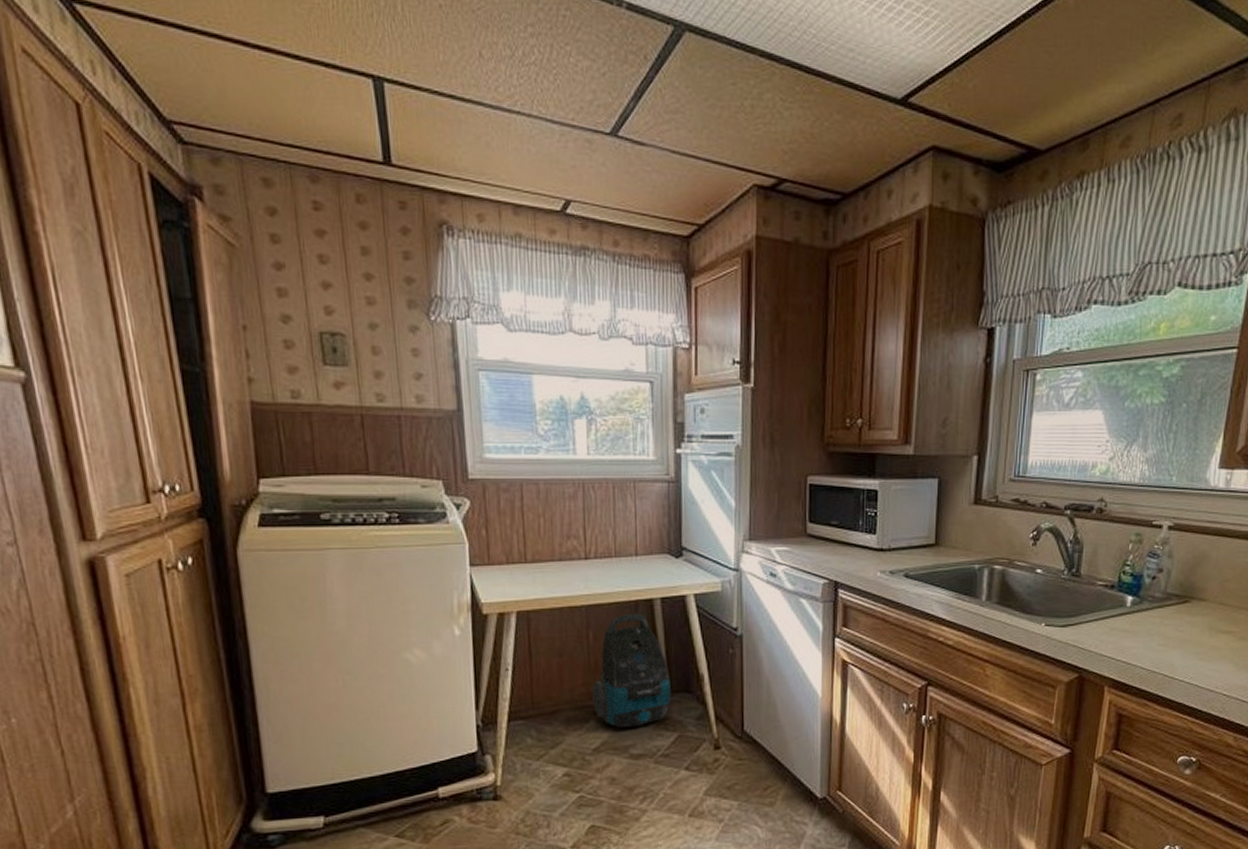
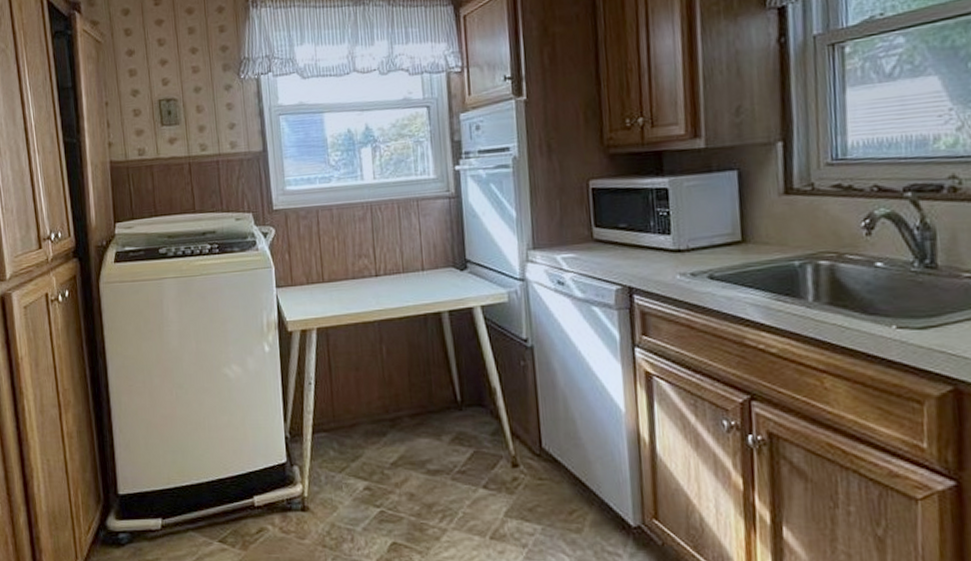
vacuum cleaner: present [592,613,671,727] -> none [387,326,465,441]

